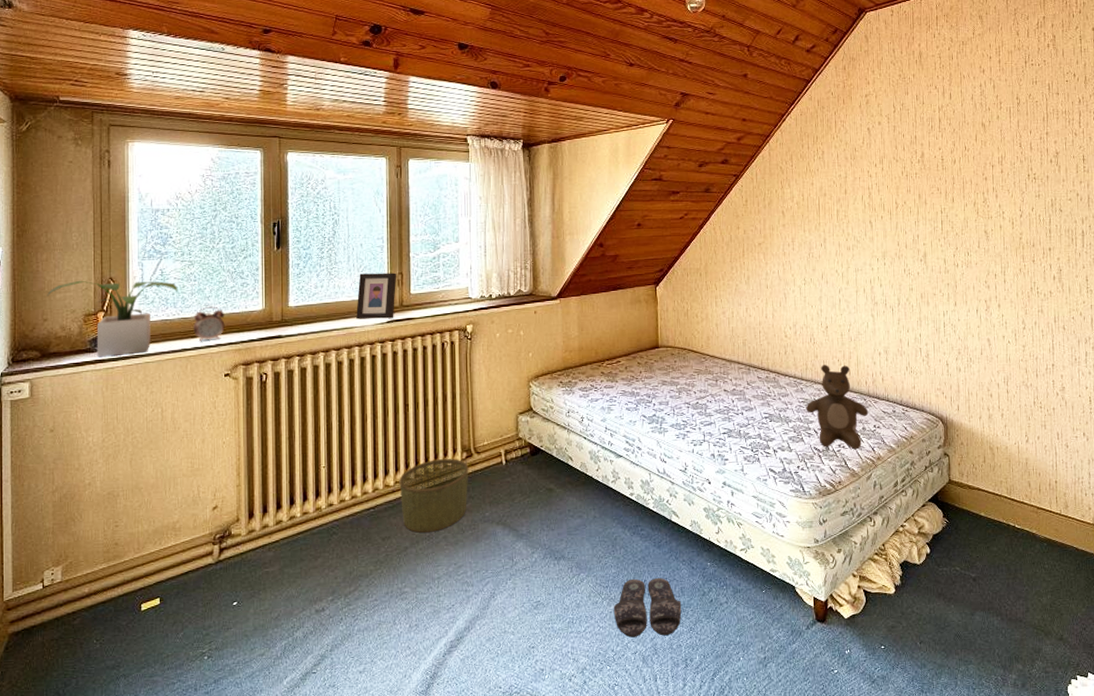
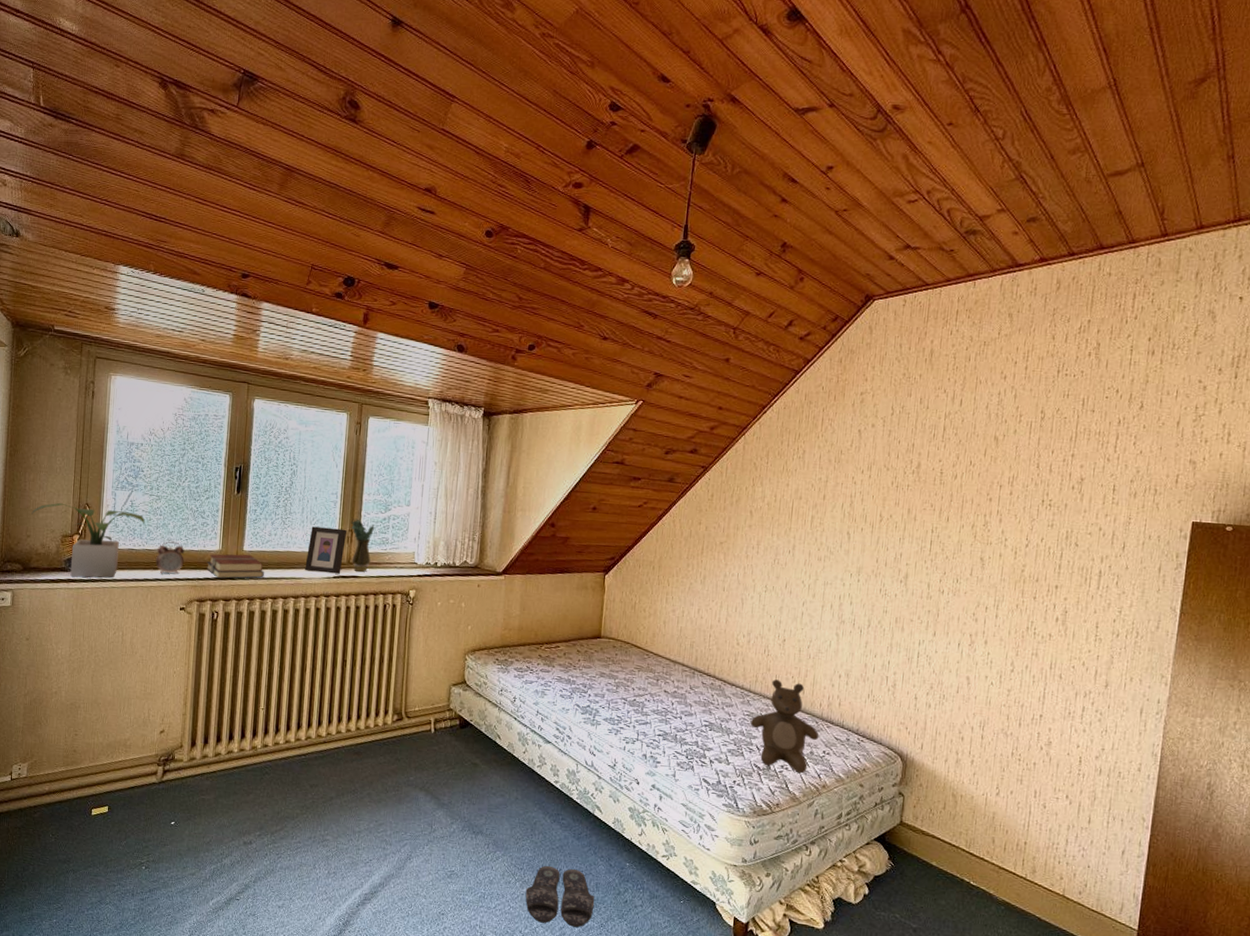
books: none [250,309,313,339] -> present [207,554,264,579]
vase: none [399,260,425,313] -> present [350,517,375,572]
basket: present [399,458,469,533] -> none [330,717,399,787]

